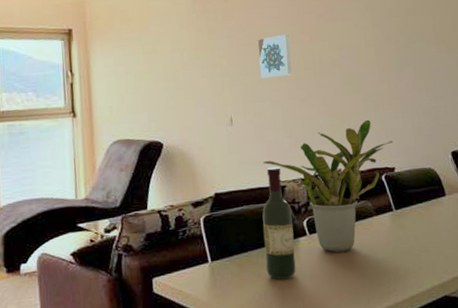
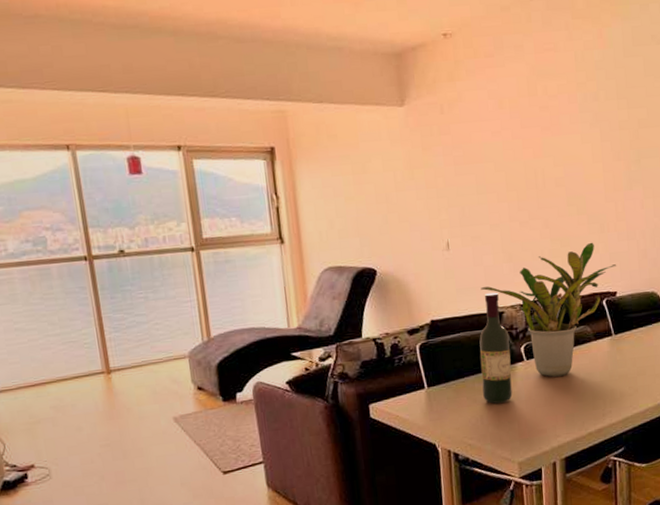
wall art: present [258,34,292,79] -> none [477,149,513,200]

